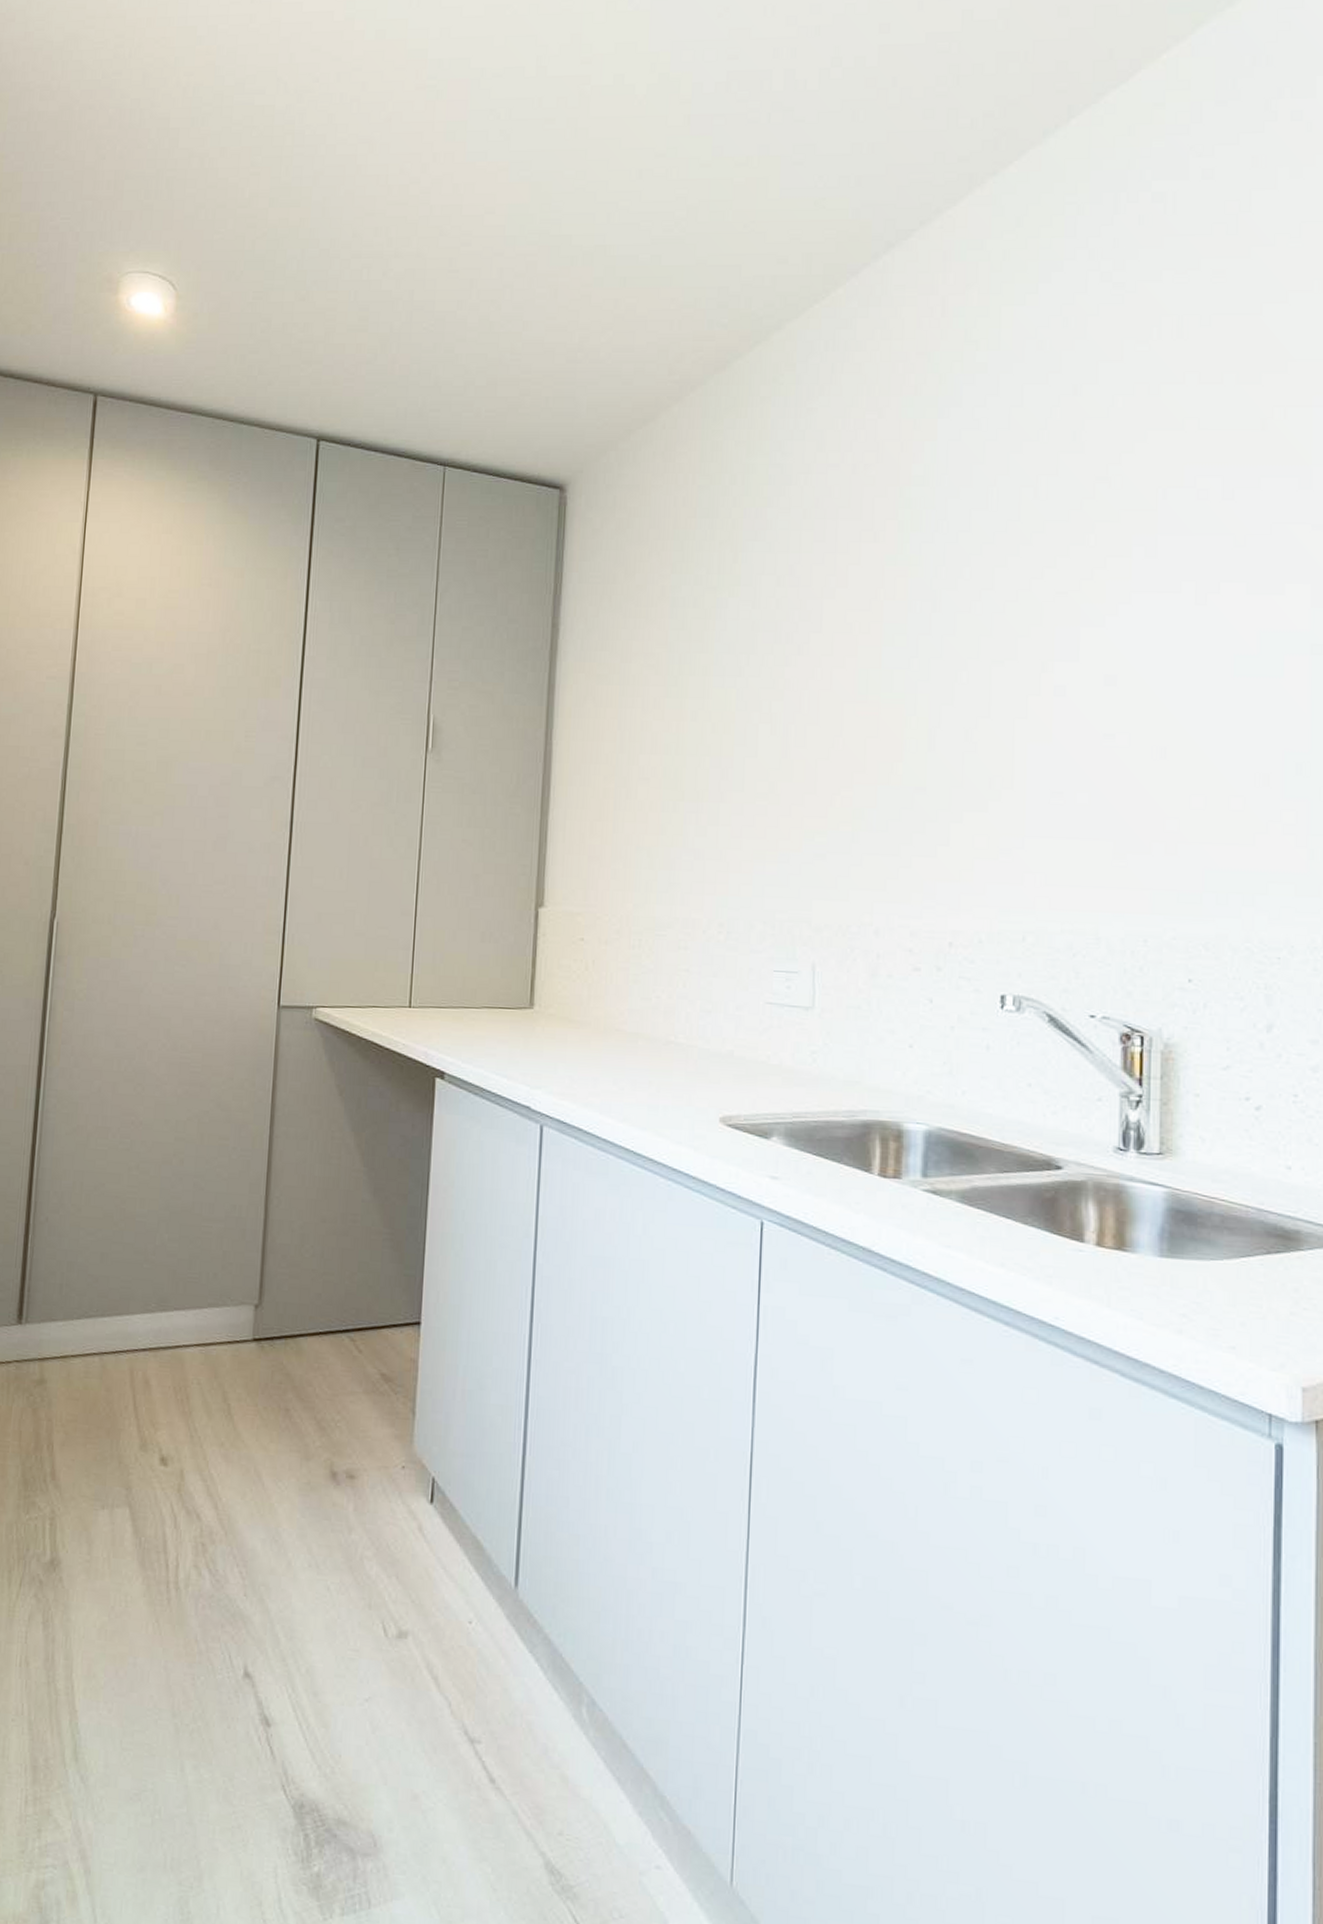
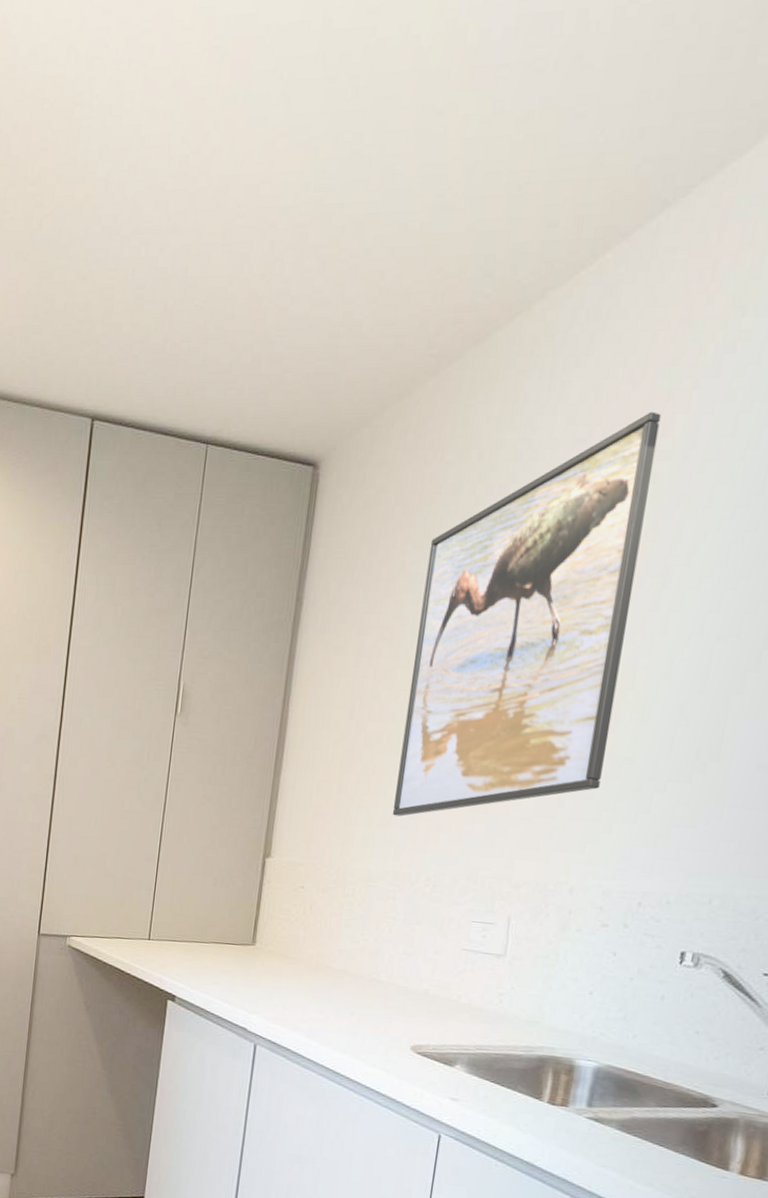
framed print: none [675,438,910,857] -> present [392,411,661,817]

